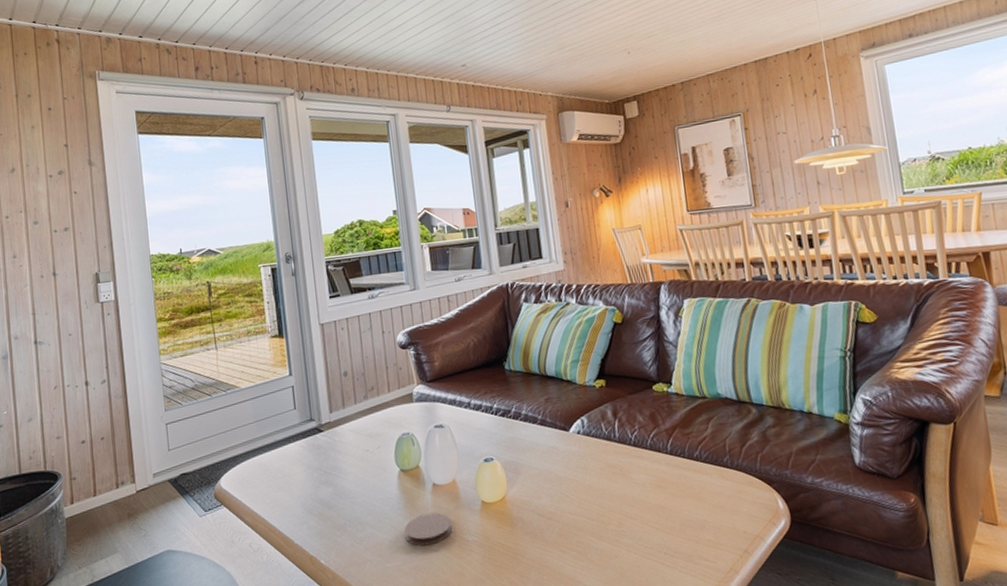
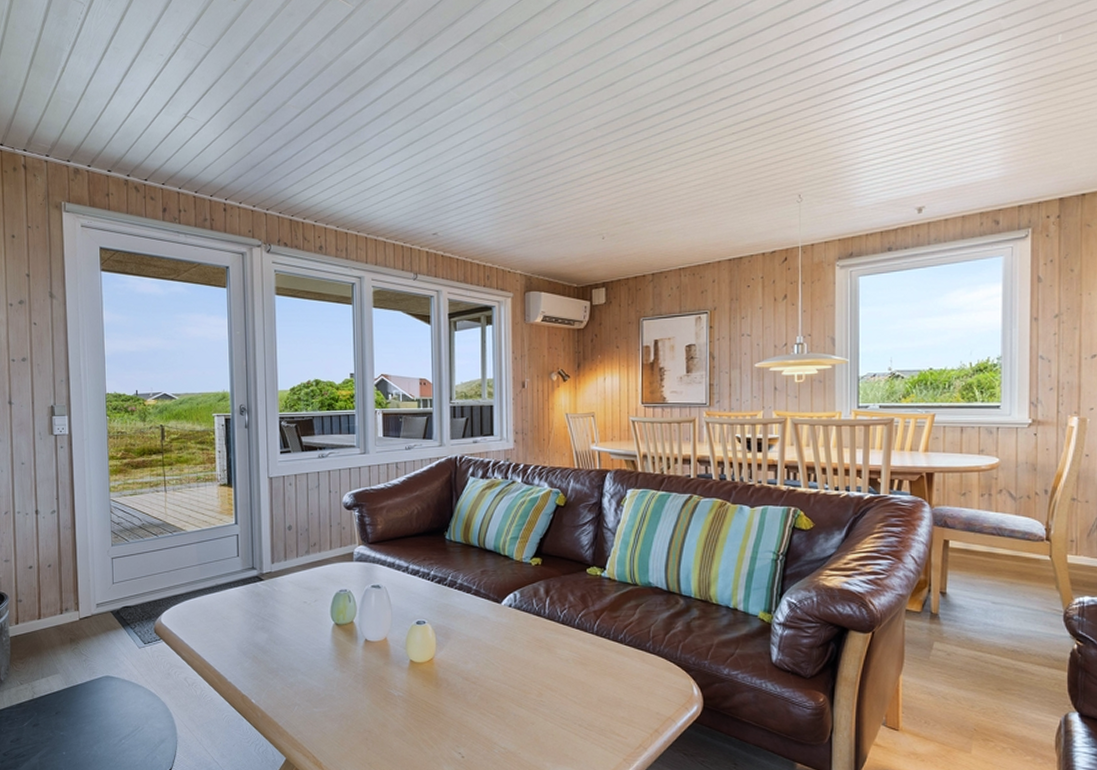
coaster: present [404,512,453,546] -> none [334,666,380,696]

